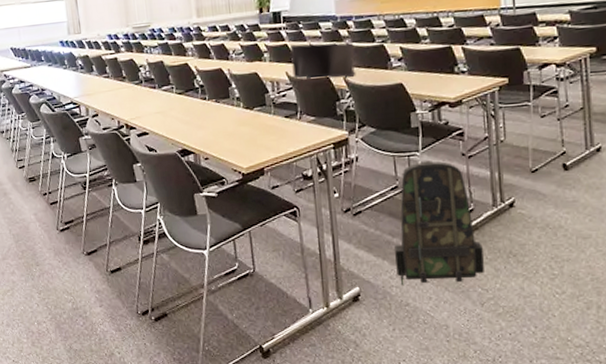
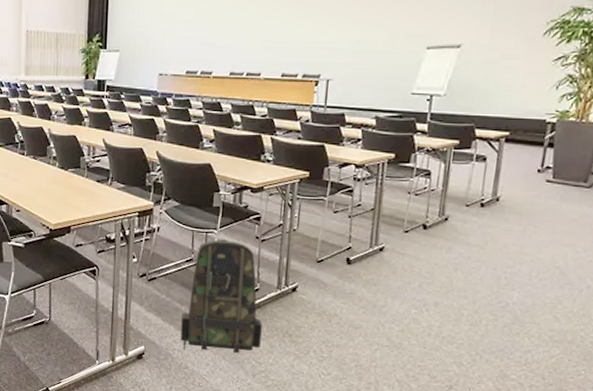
laptop: present [290,42,356,78] -> none [109,113,171,151]

